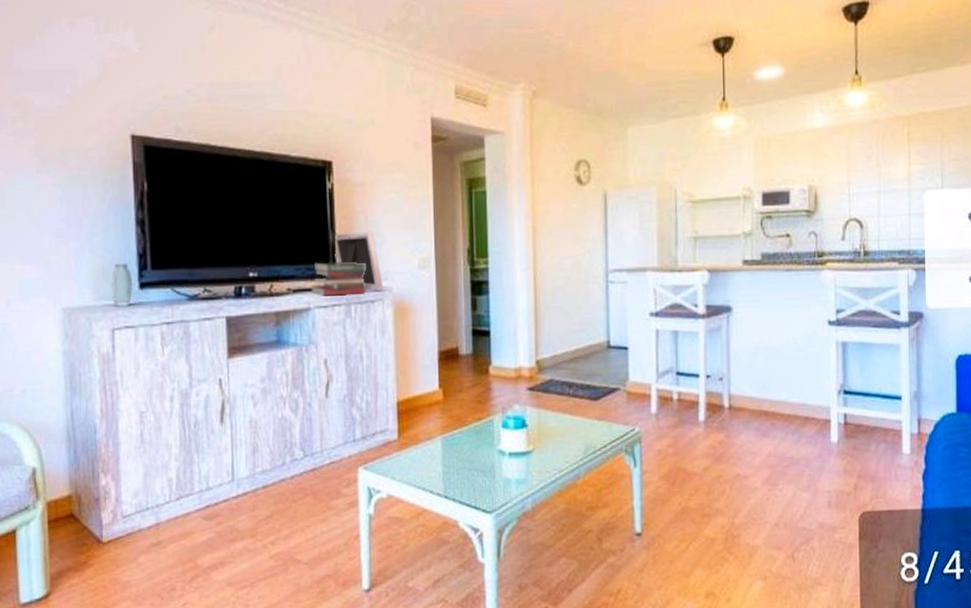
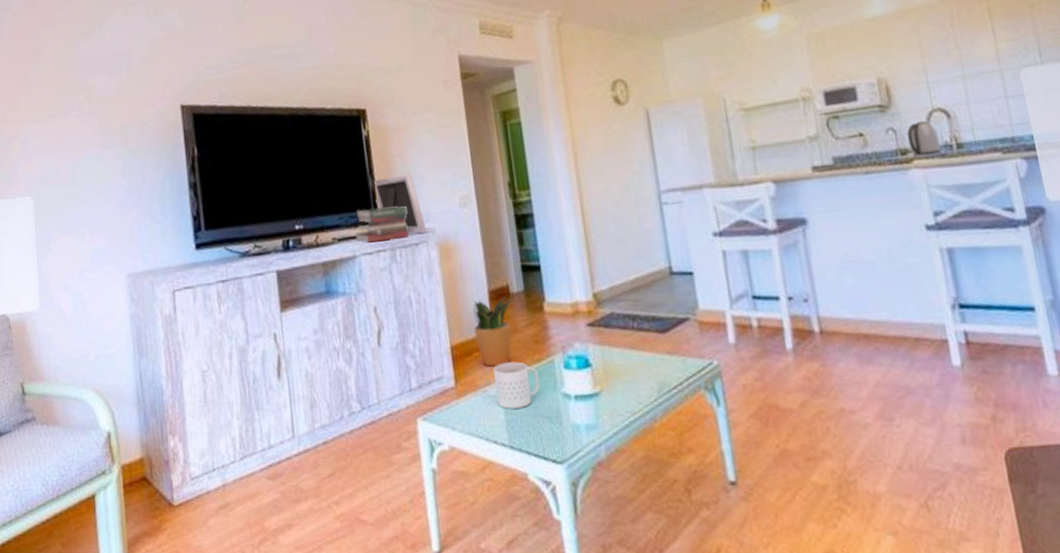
vase: present [110,264,133,306] -> none [169,227,189,269]
potted plant: none [421,358,461,423] -> present [473,296,513,367]
mug: none [435,419,478,462] -> present [492,361,540,409]
kettle: none [825,228,851,260] -> present [907,121,942,157]

